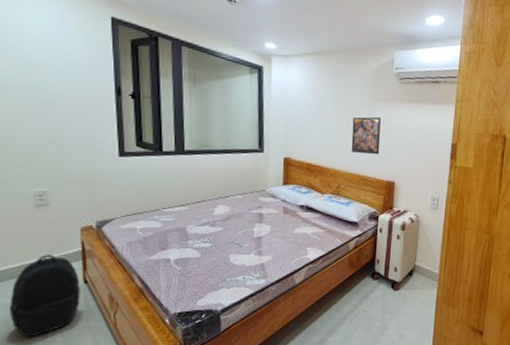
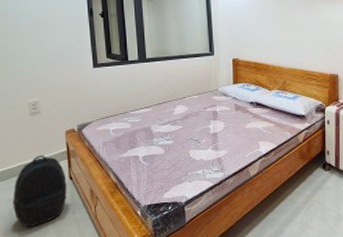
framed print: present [351,117,381,155] -> none [293,14,321,50]

